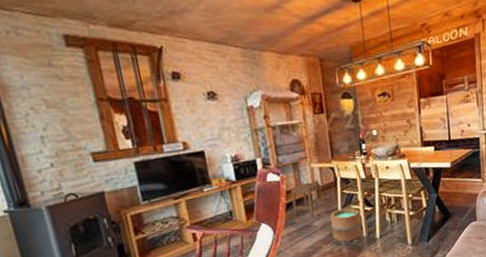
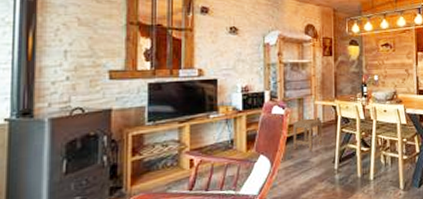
bucket: present [330,208,362,242] -> none [327,146,358,181]

